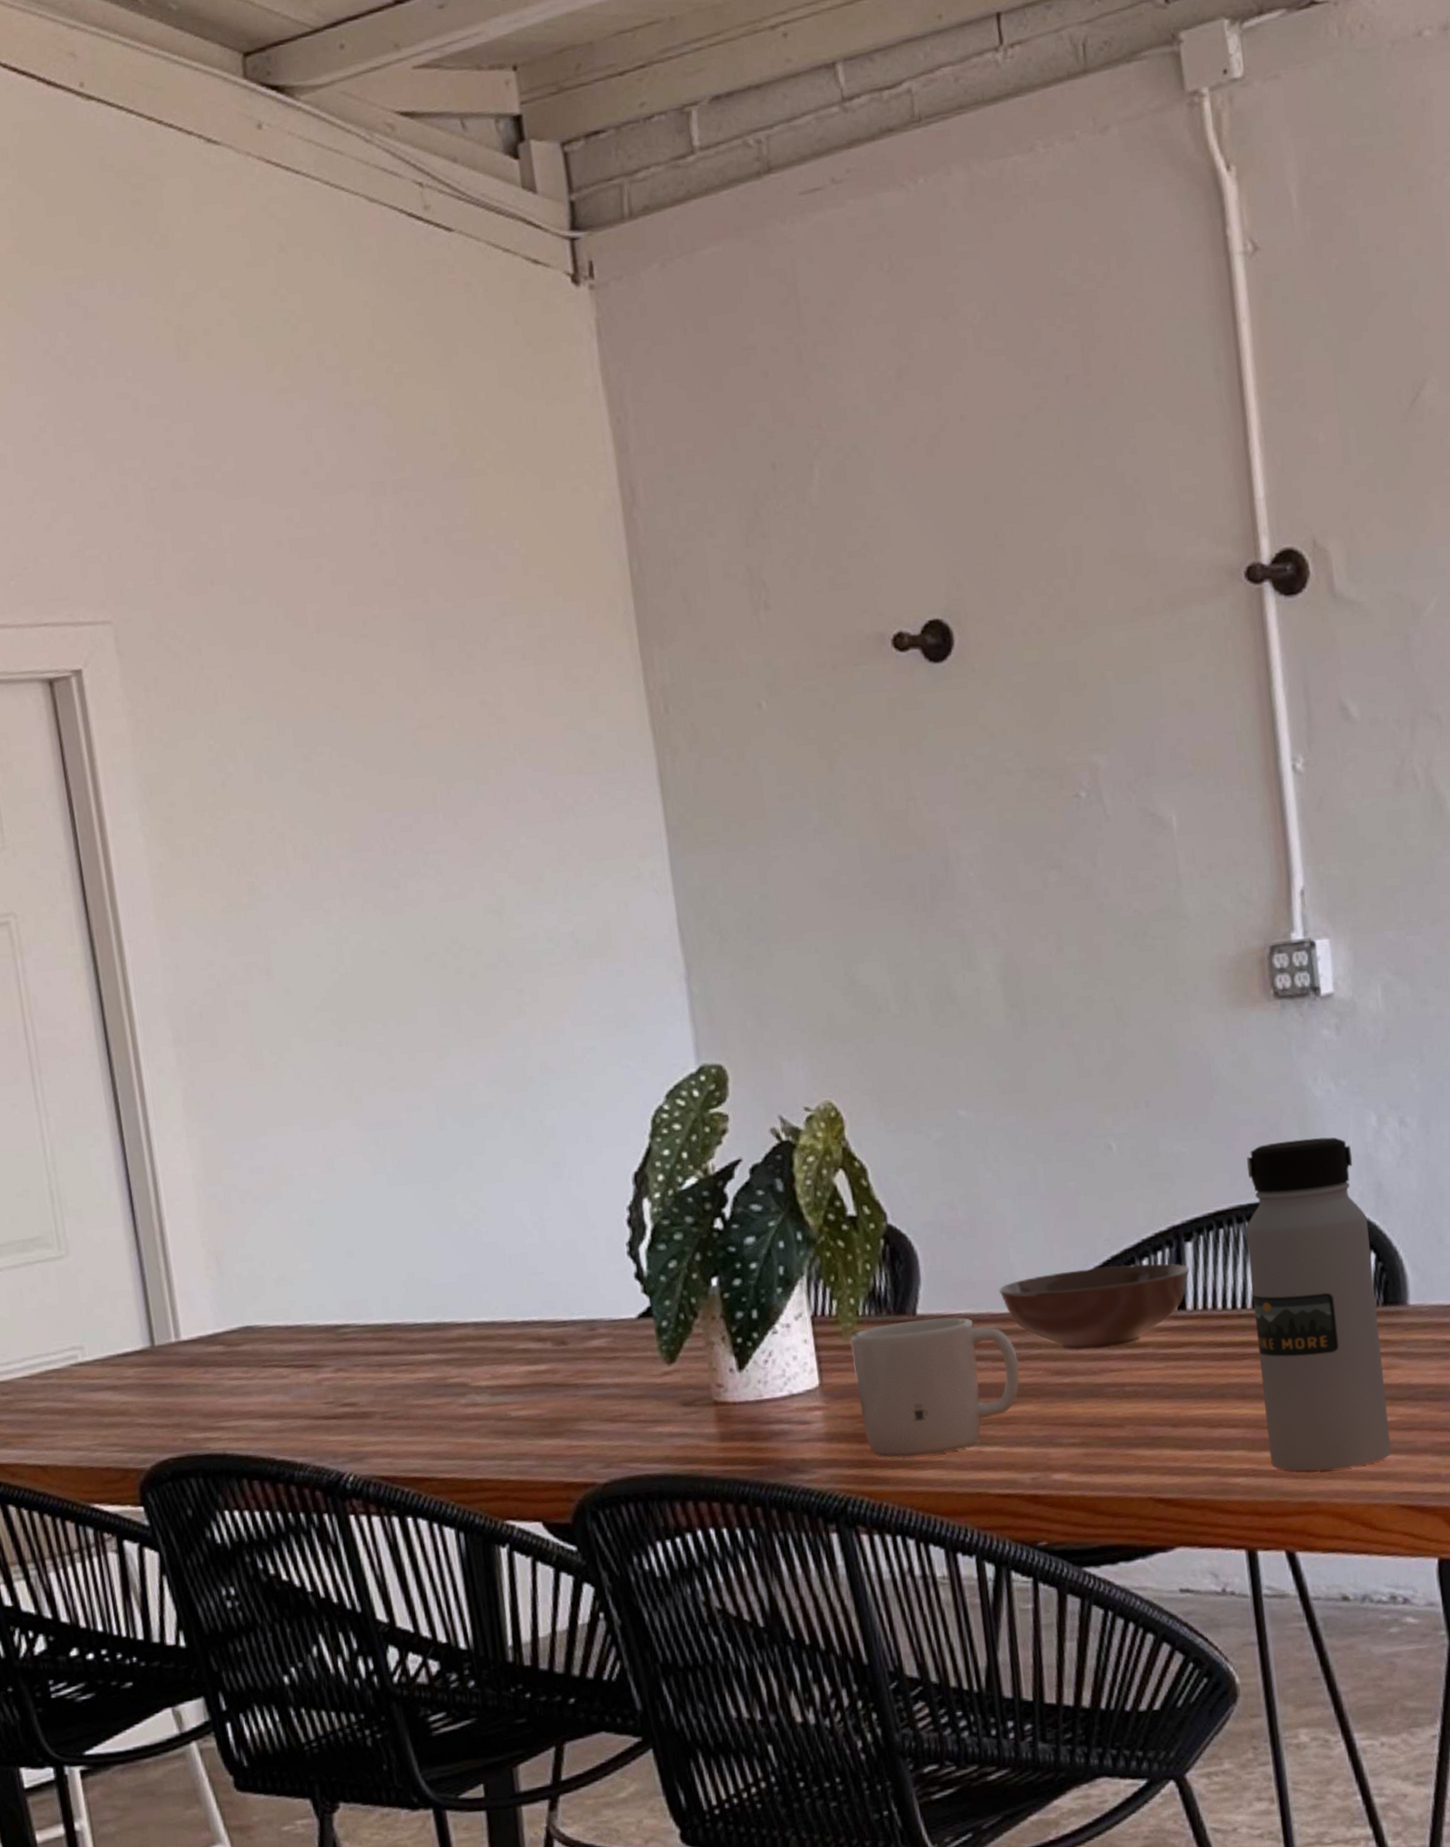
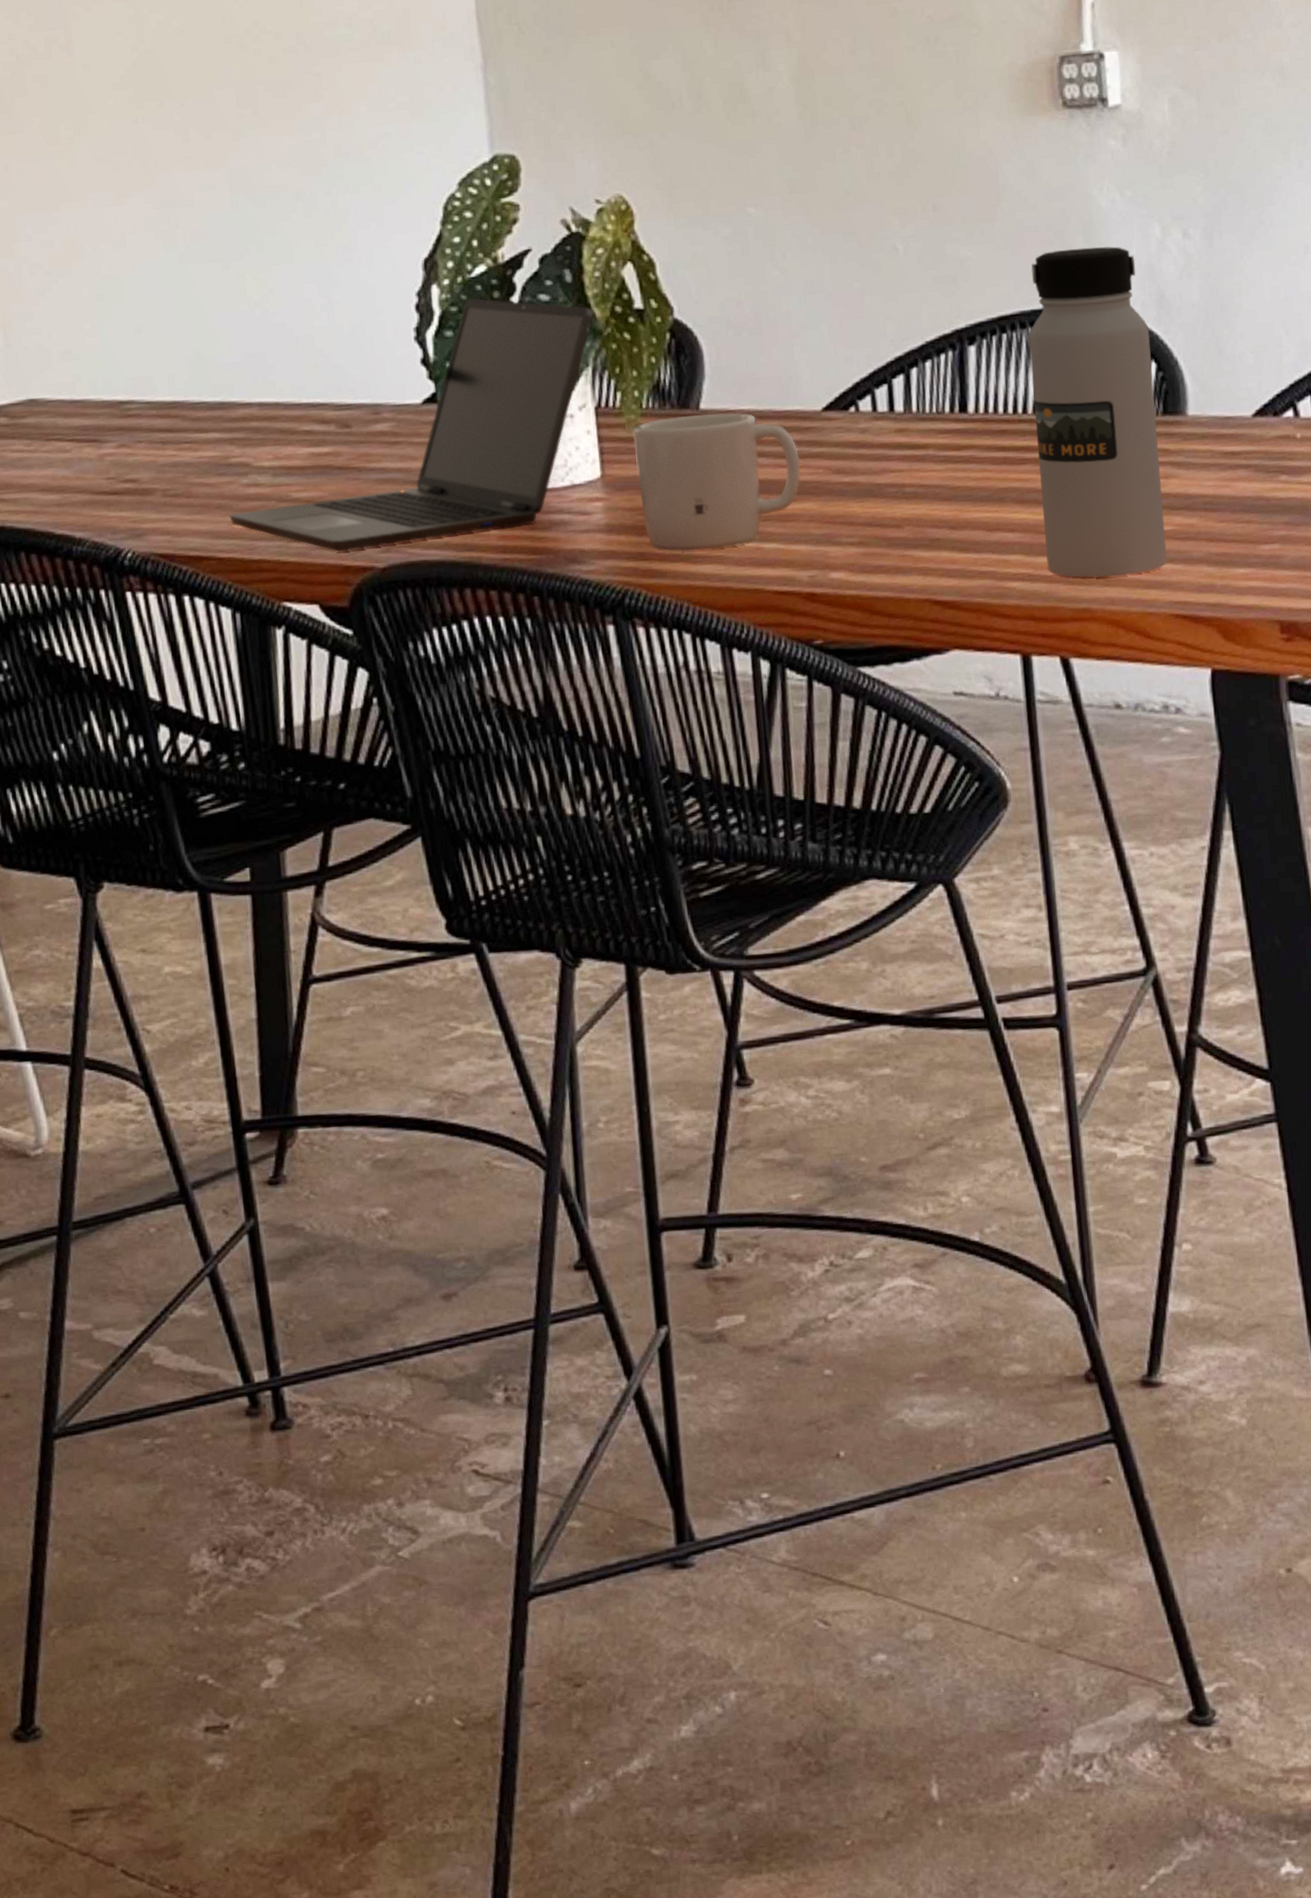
laptop: none [449,1210,806,1468] -> present [229,298,594,551]
bowl: present [998,1263,1190,1349] -> none [782,365,972,449]

